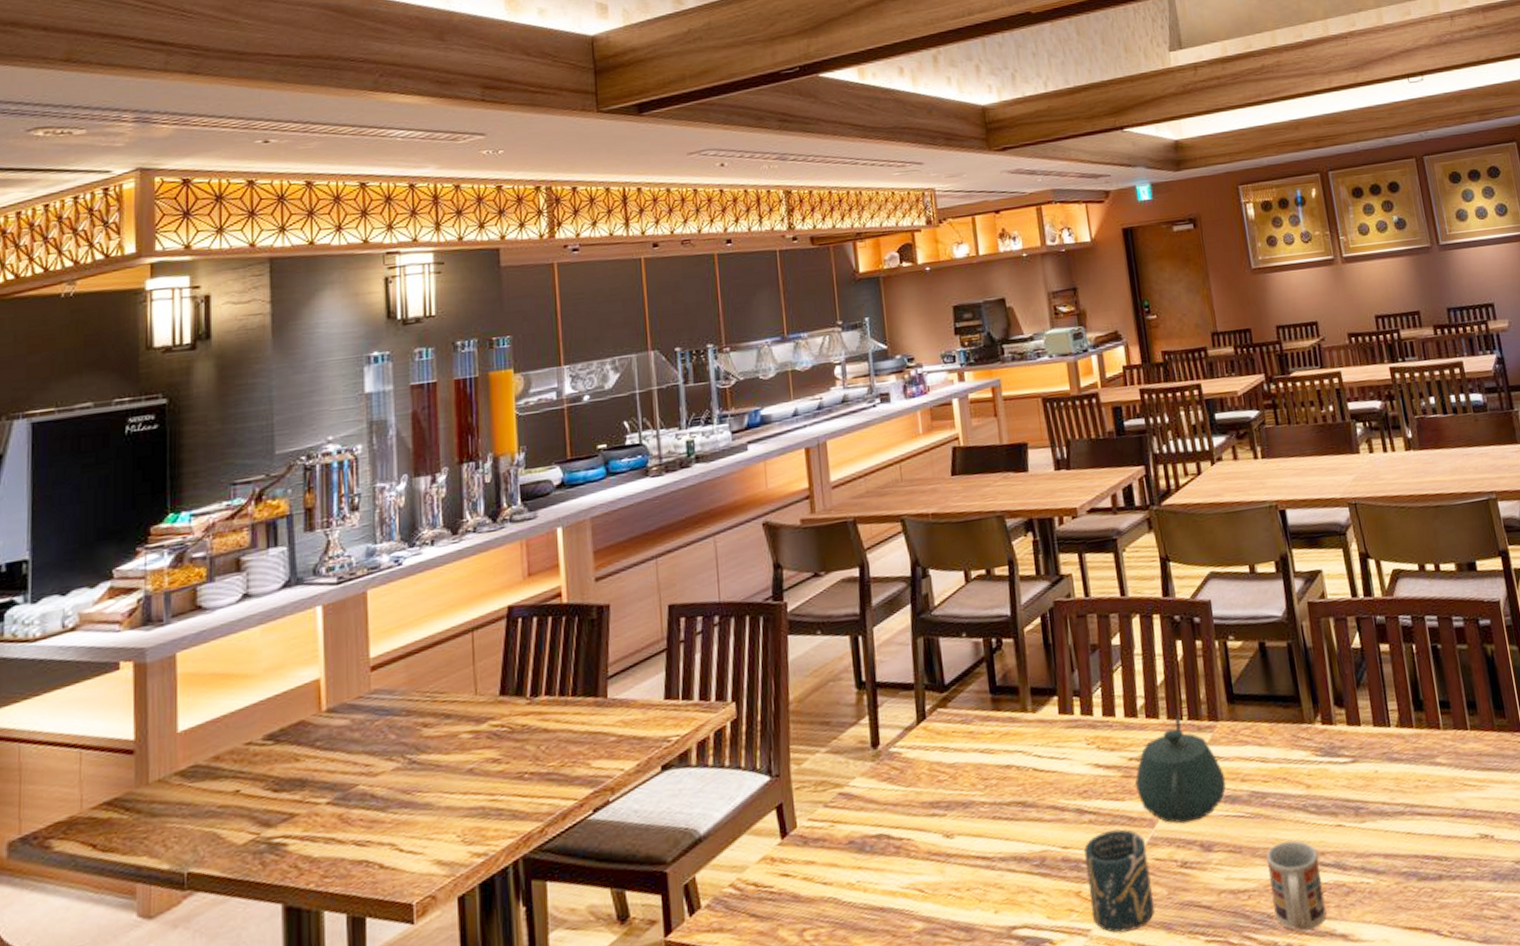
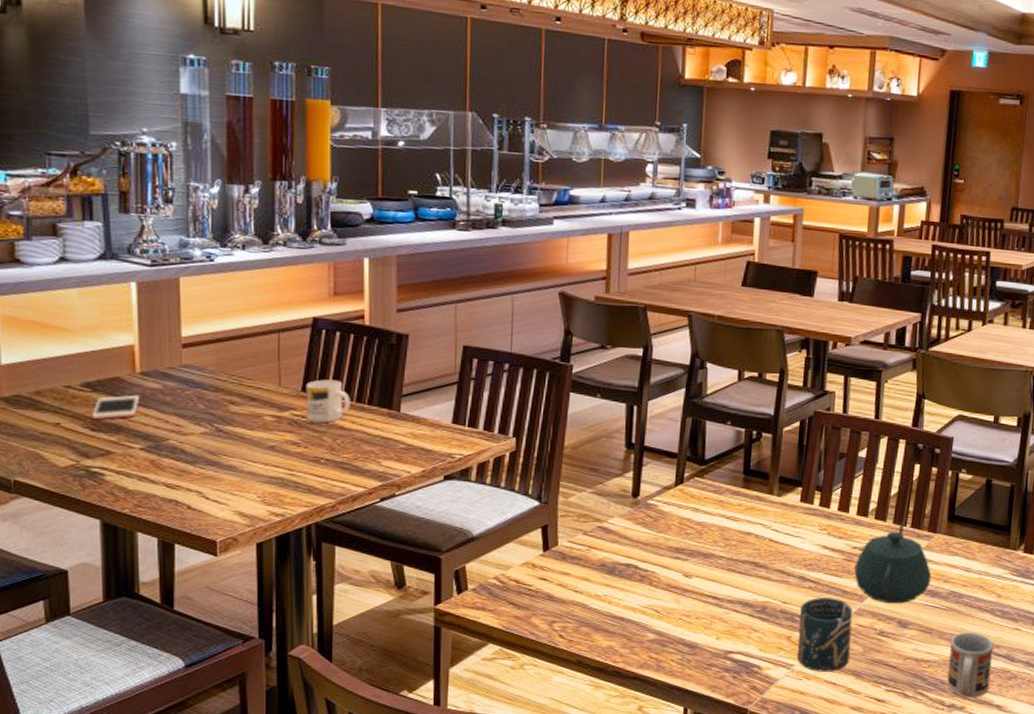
cell phone: none [274,737,326,778] -> present [91,394,140,420]
mug: none [504,674,553,730] -> present [306,379,351,423]

